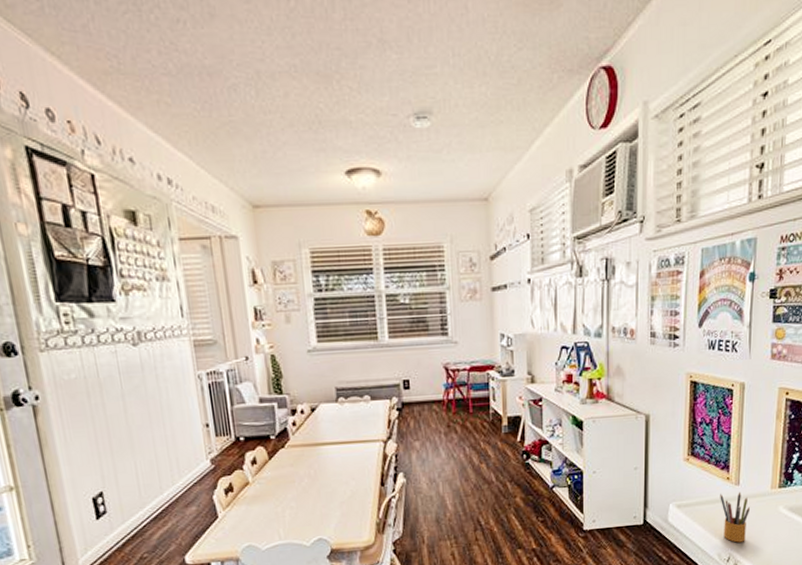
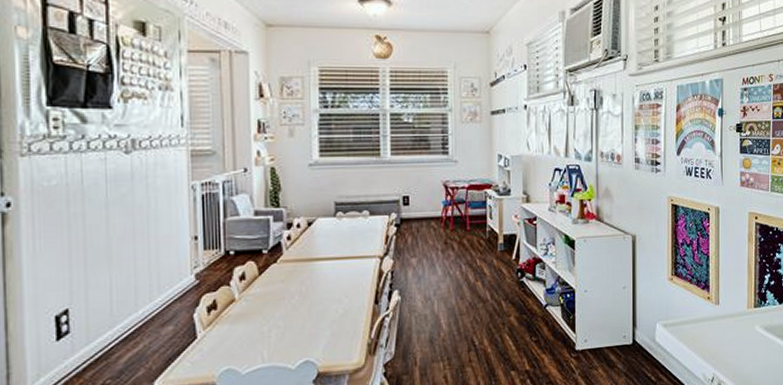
pencil box: present [720,491,751,543] -> none [702,311,730,362]

